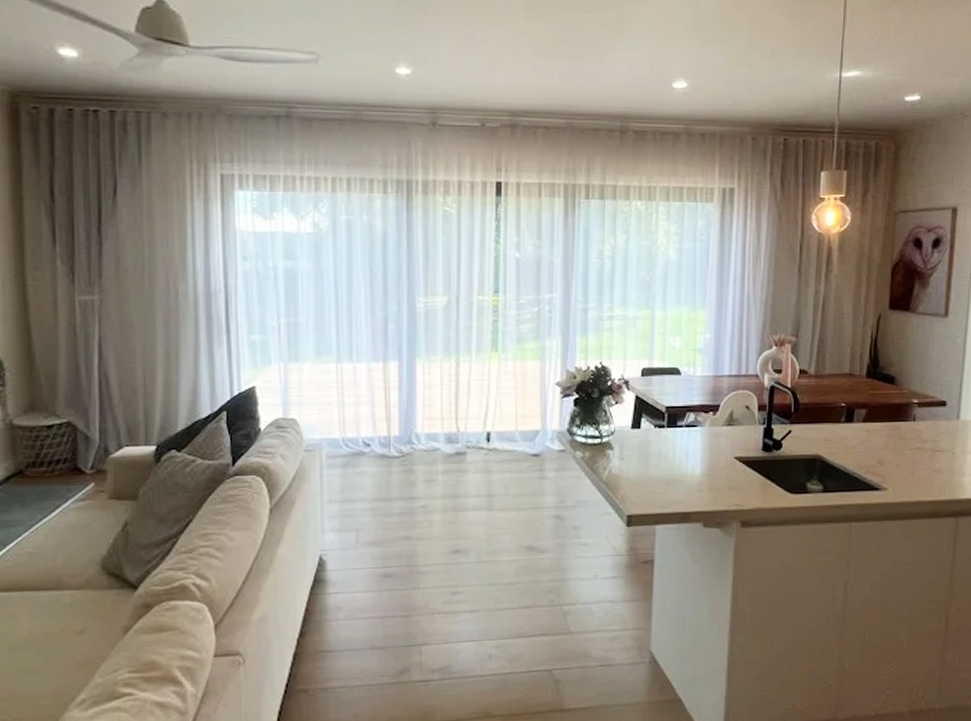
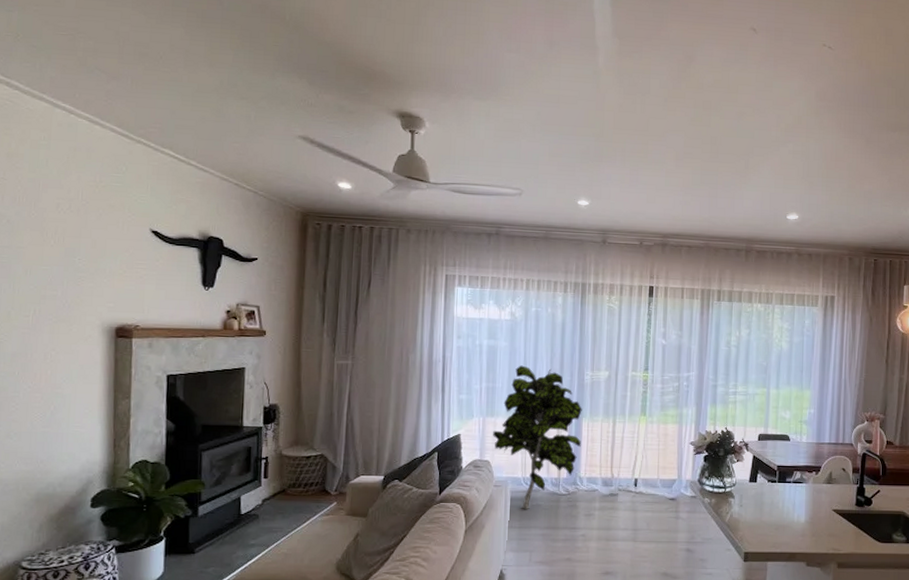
indoor plant: none [299,293,415,479] -> present [493,365,582,510]

